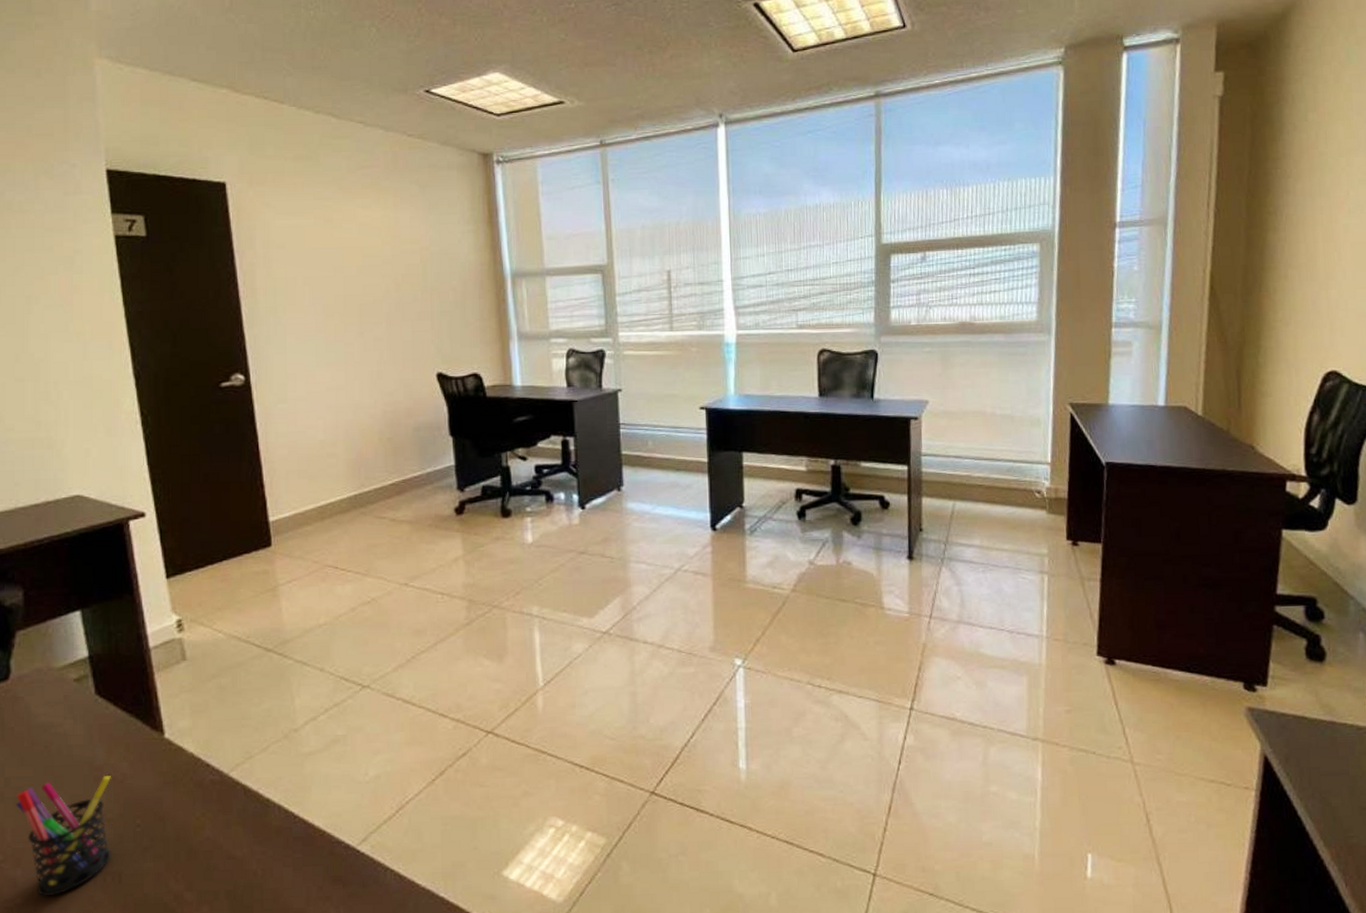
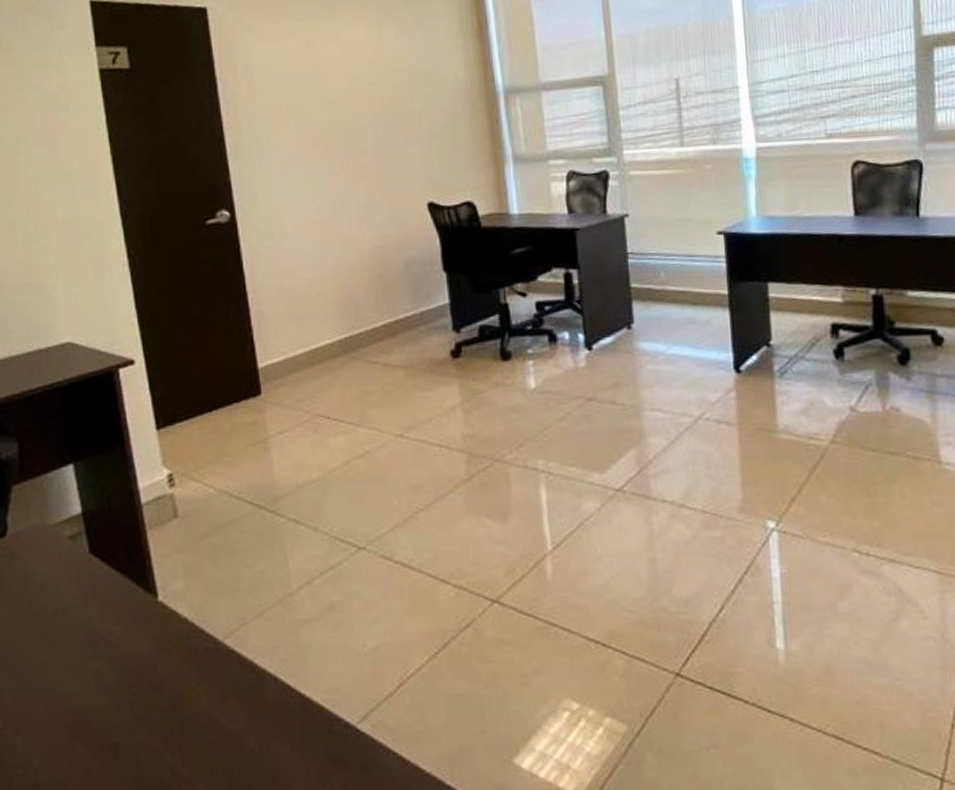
pen holder: present [15,776,111,897] -> none [14,640,108,768]

